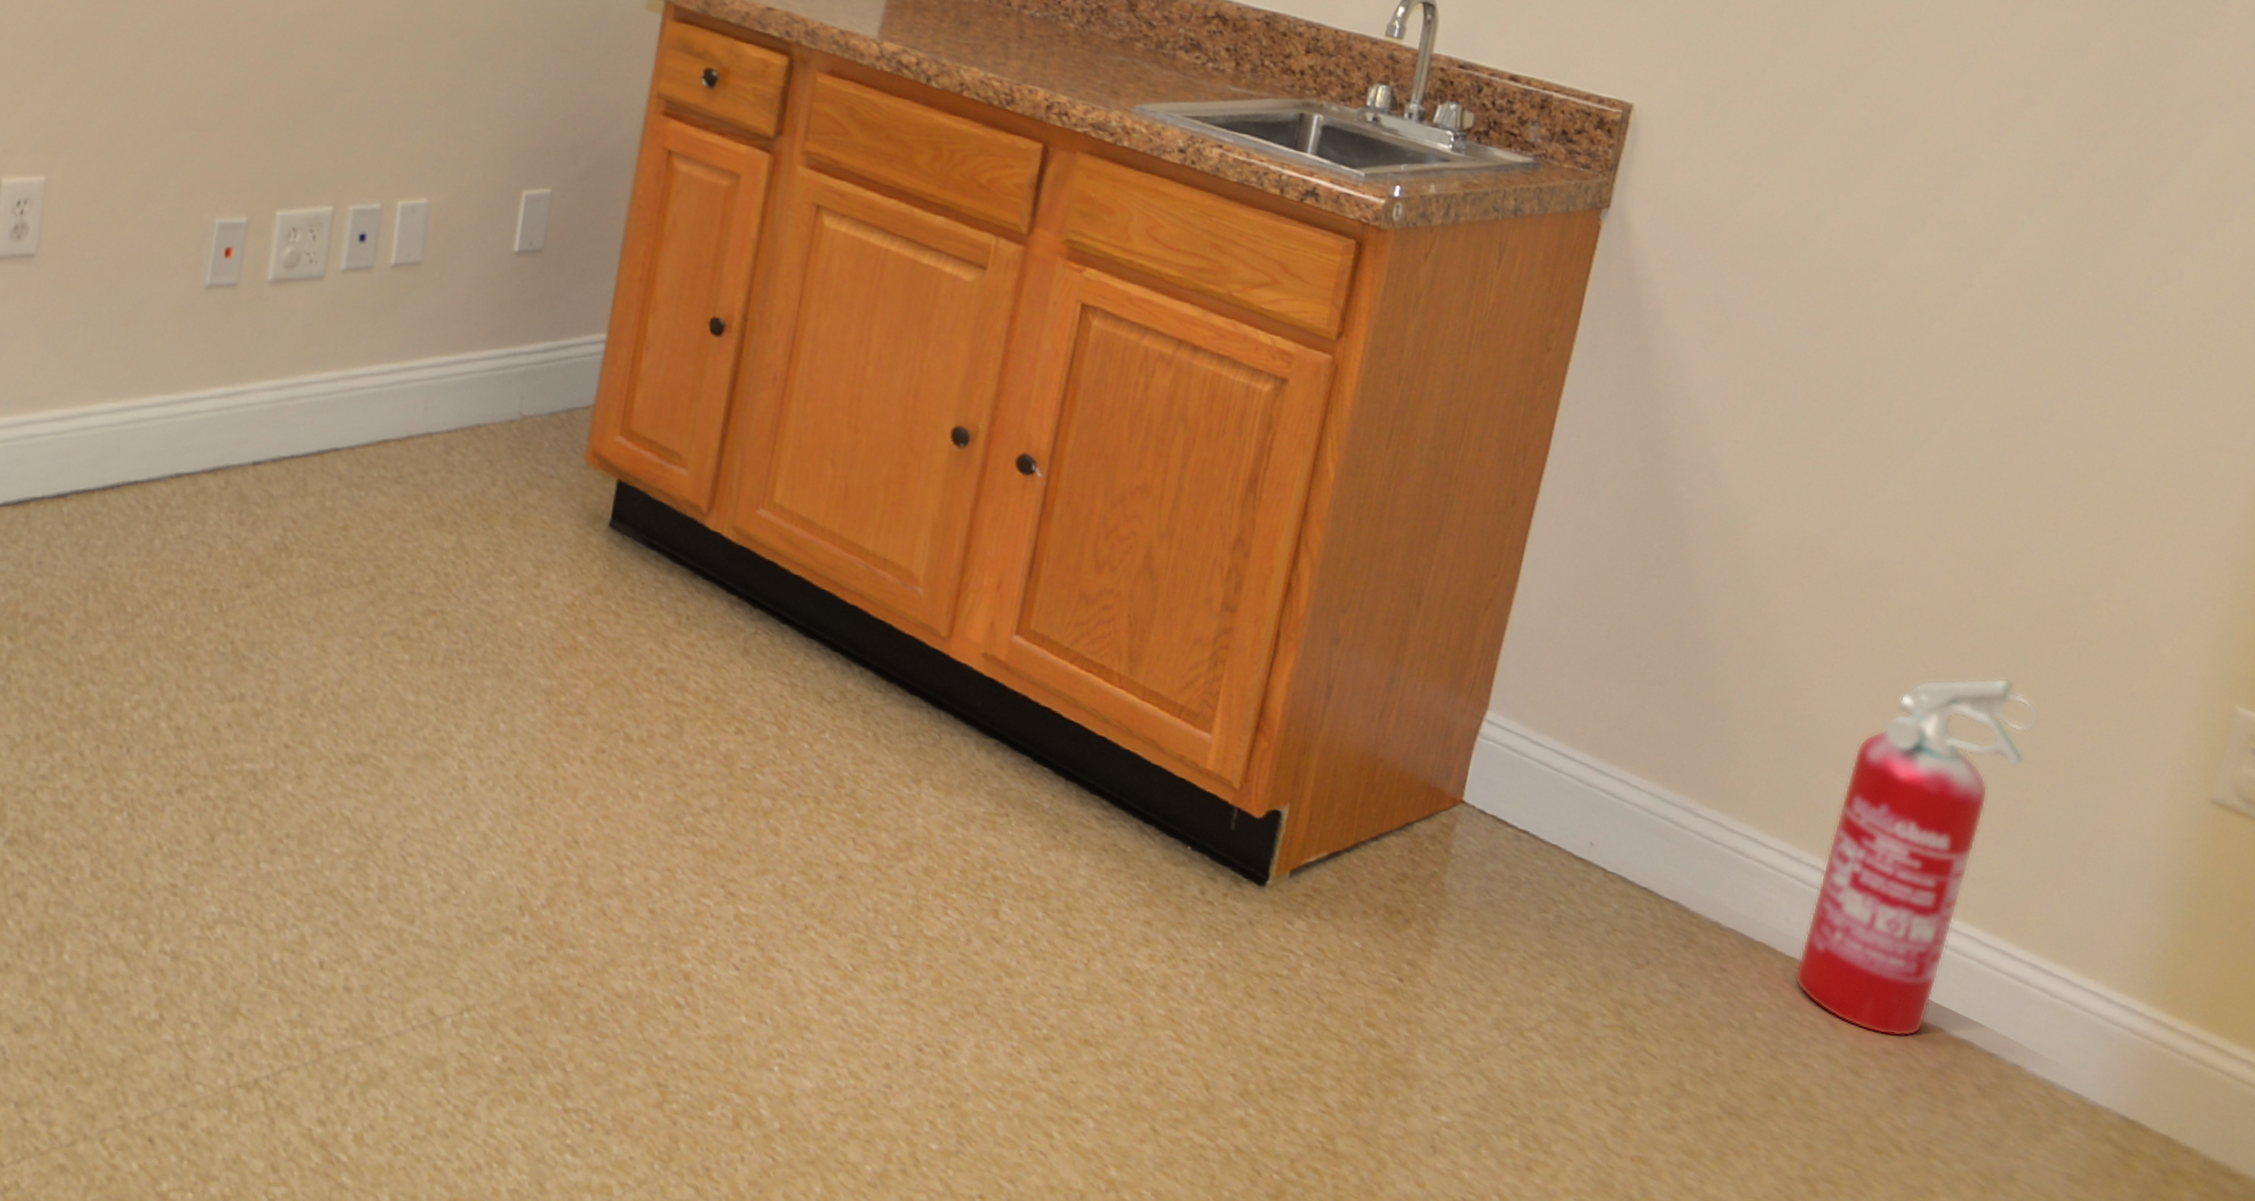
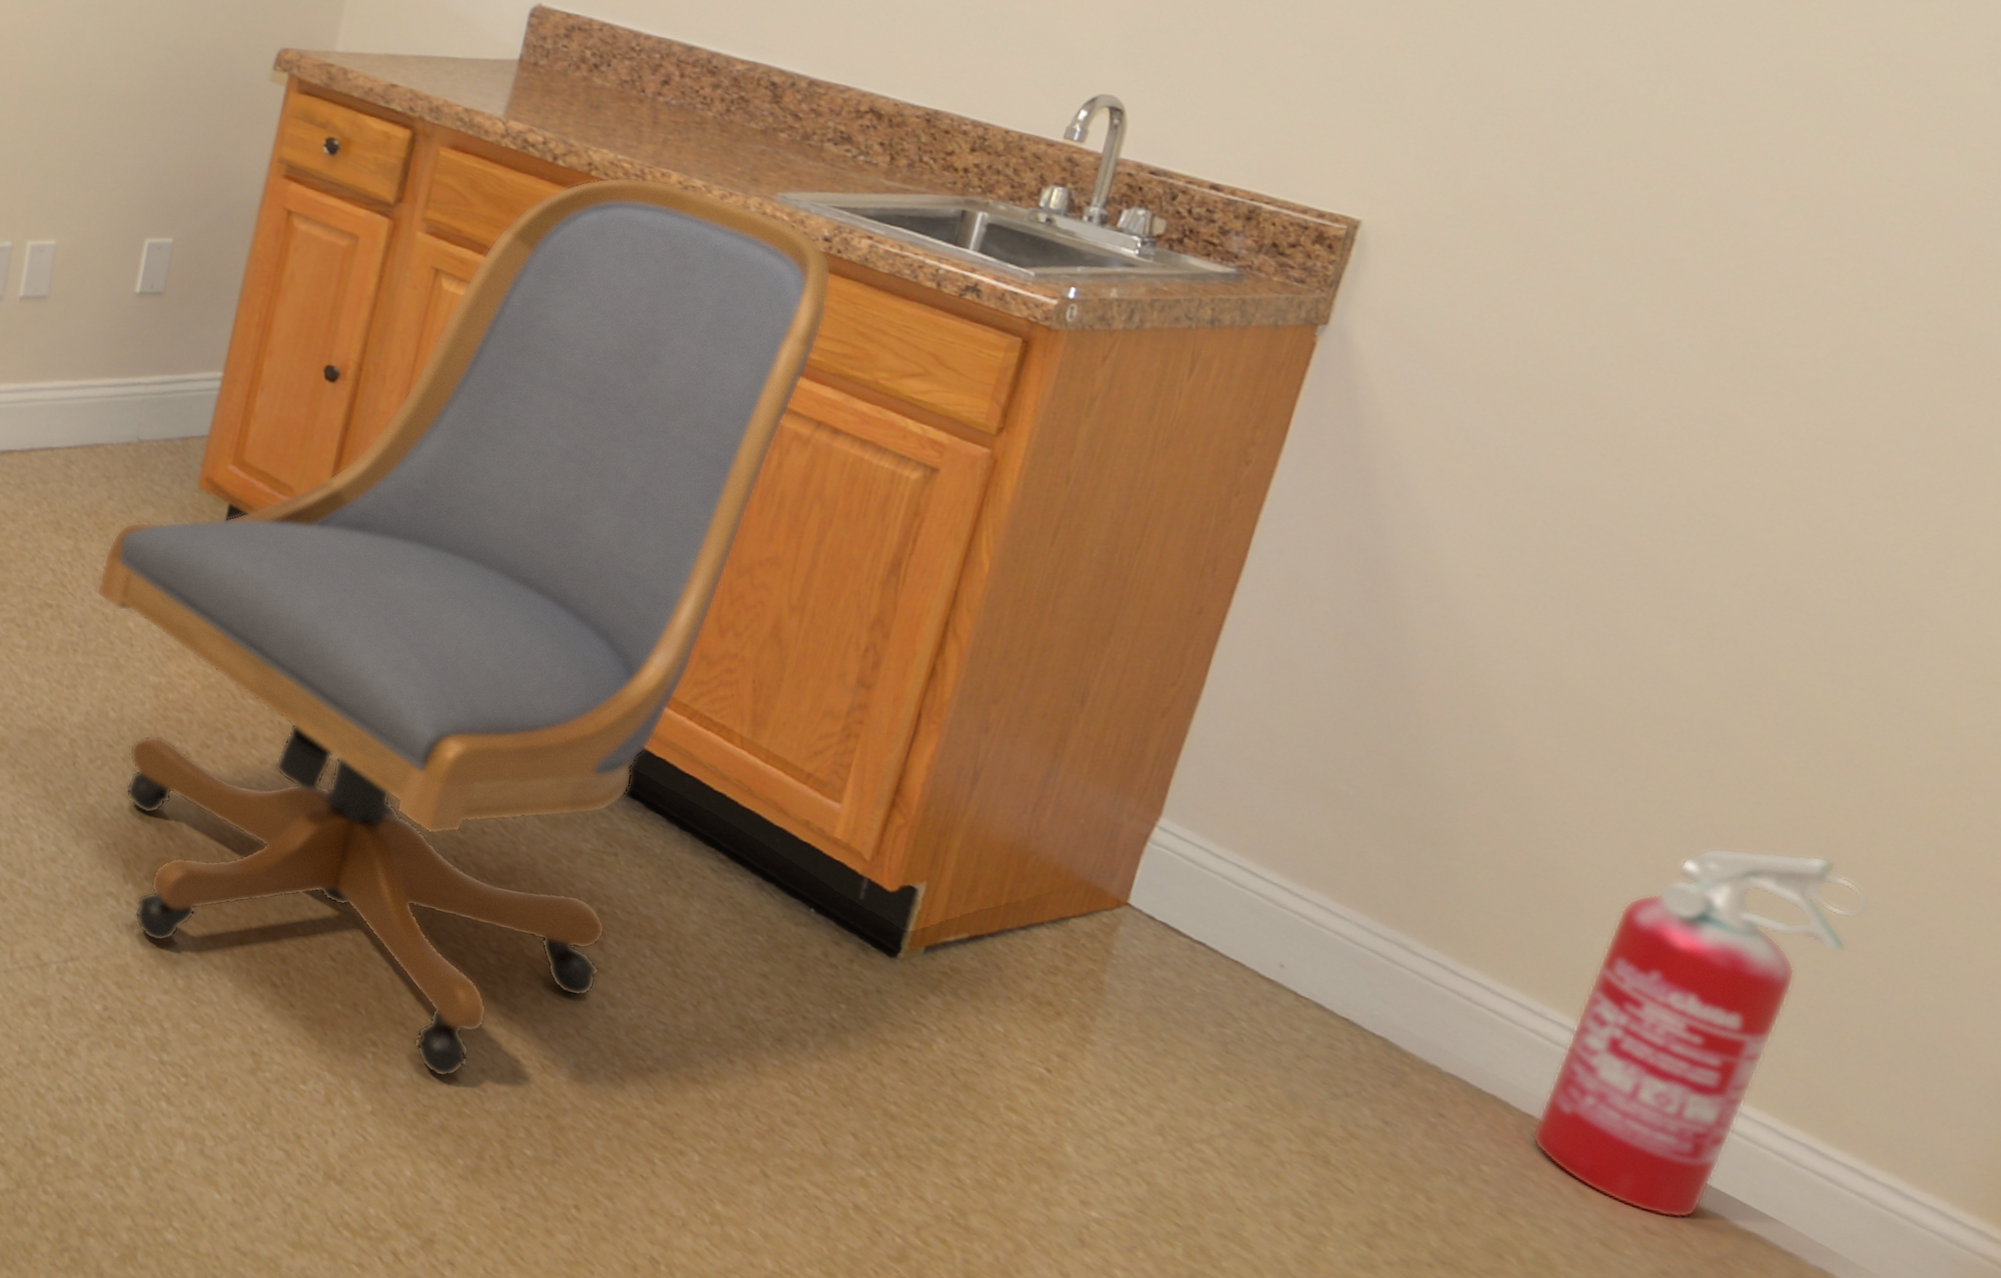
chair: none [482,95,1188,1080] -> present [96,176,832,1077]

